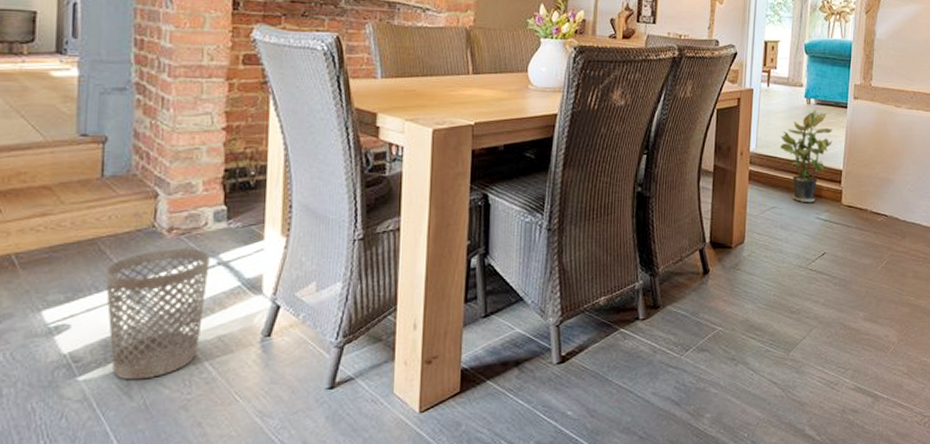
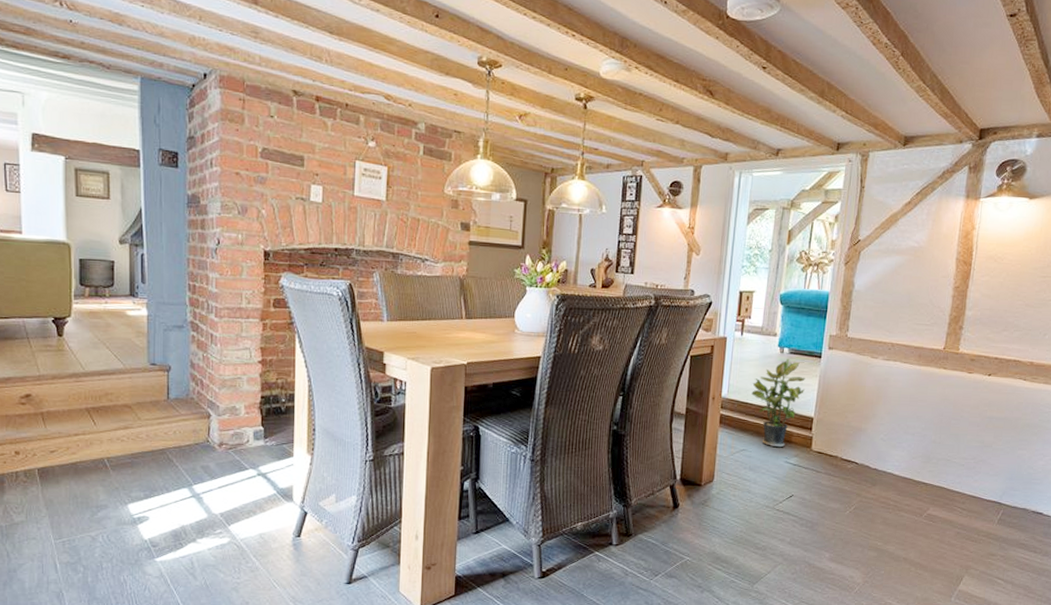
wastebasket: present [105,248,210,380] -> none [173,460,252,564]

